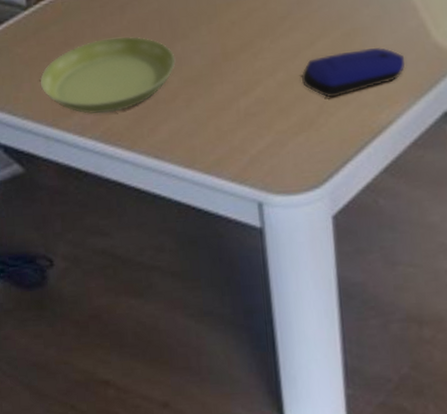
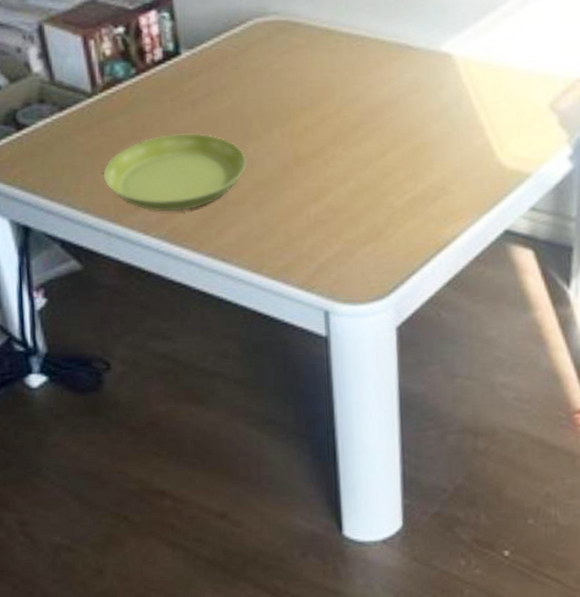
computer mouse: present [300,48,405,98] -> none [371,163,470,210]

